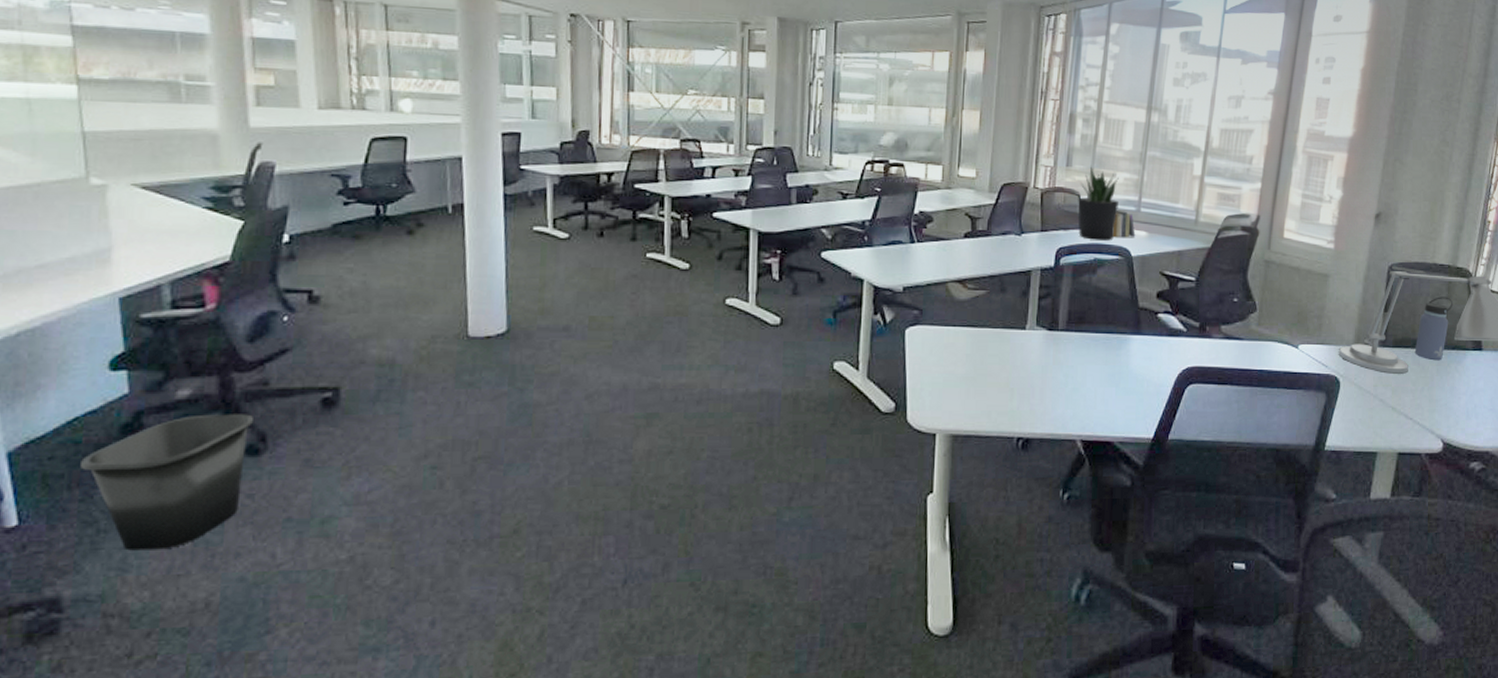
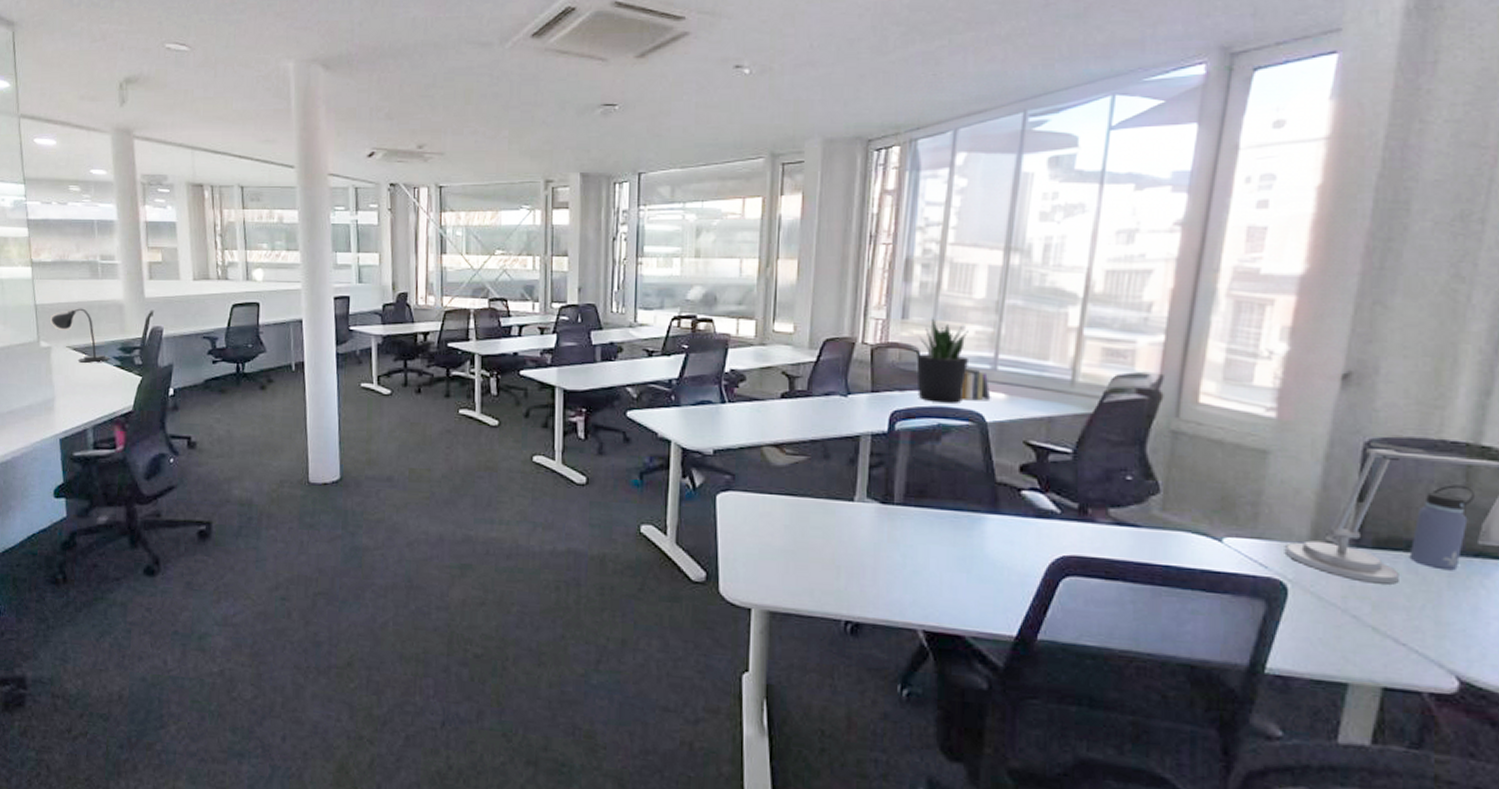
waste bin: present [80,414,255,551] -> none [37,538,151,647]
desk lamp: none [107,137,199,205] -> present [51,308,111,363]

